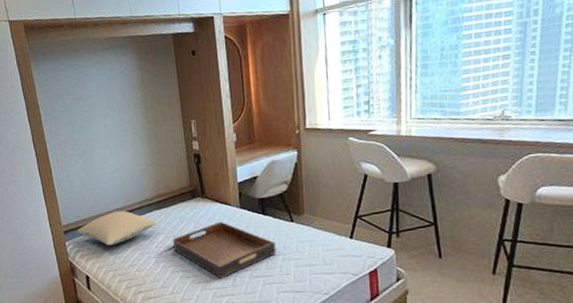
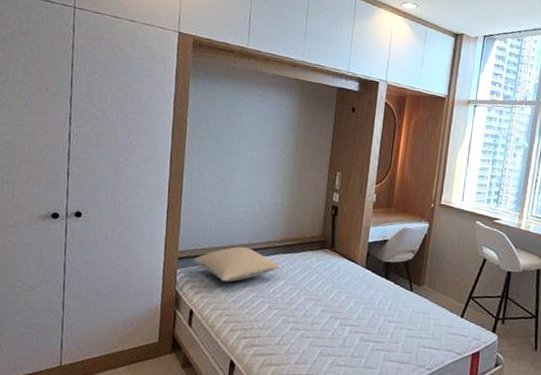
serving tray: present [173,221,277,279] -> none [291,277,392,337]

